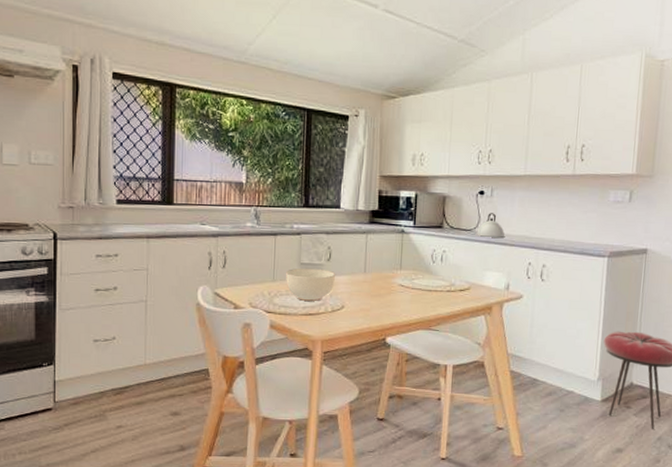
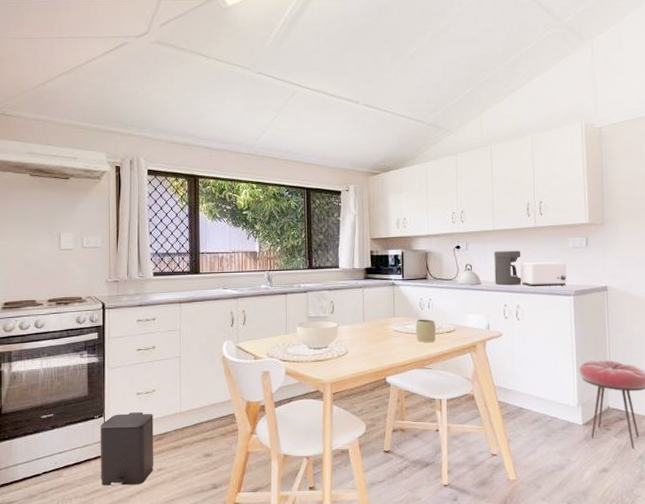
pedal bin: none [49,361,113,443] -> present [100,412,154,486]
mug: none [424,274,448,301] -> present [415,319,436,343]
coffee maker: none [520,200,554,242] -> present [494,251,522,286]
toaster: none [550,216,605,245] -> present [520,262,567,286]

